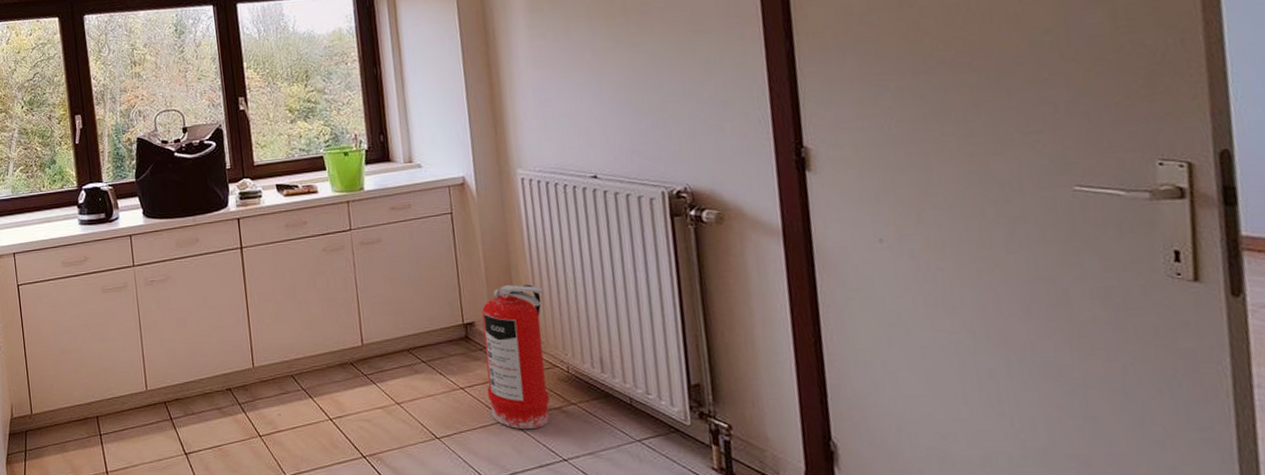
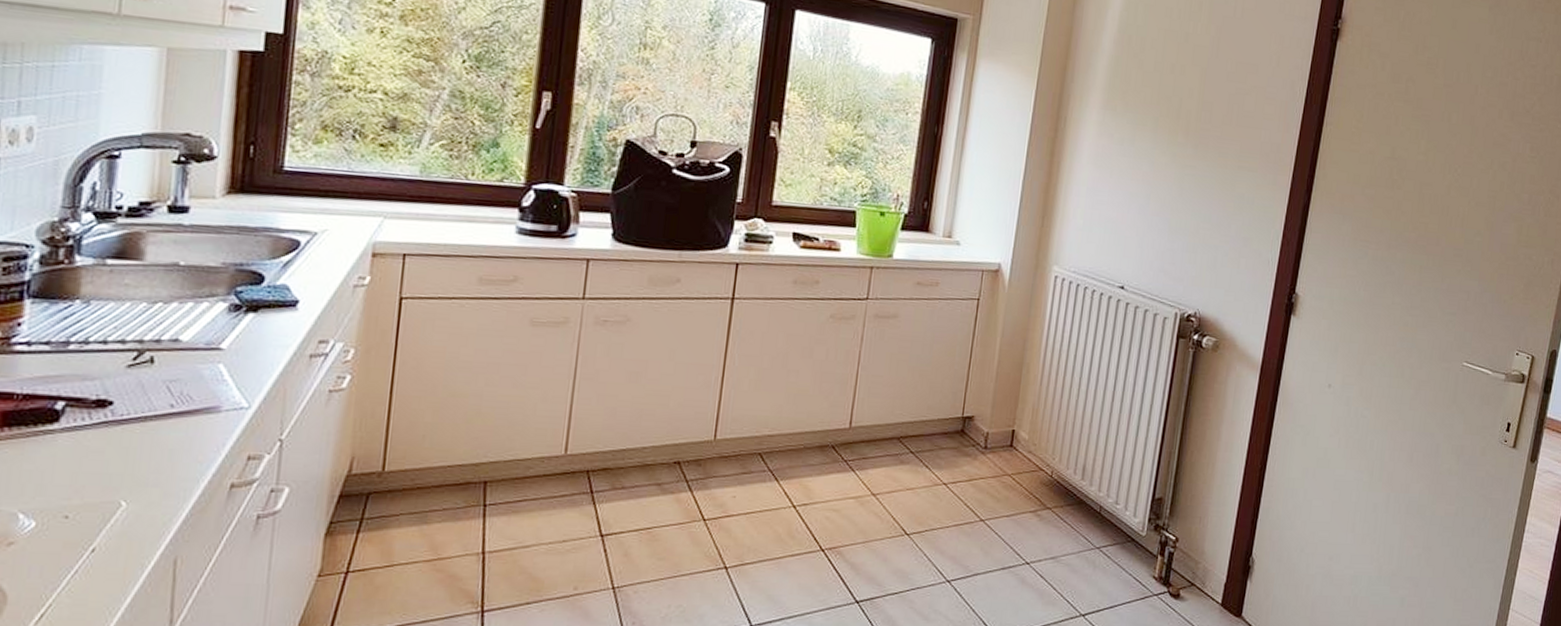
fire extinguisher: present [481,284,550,430] -> none [968,381,1048,531]

